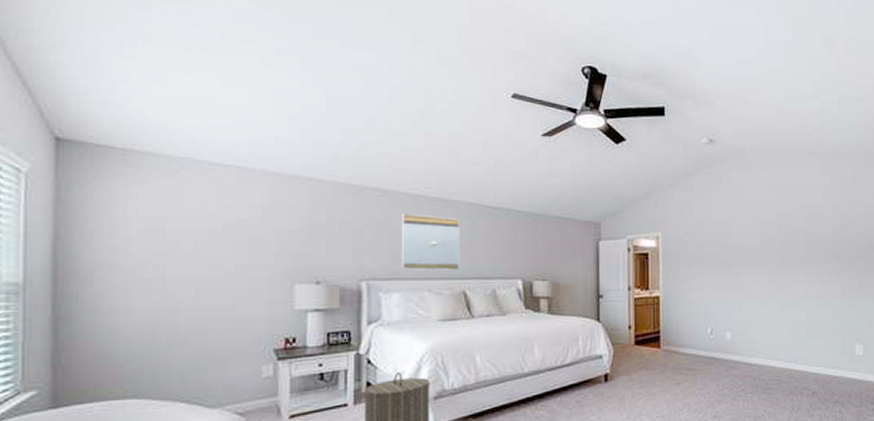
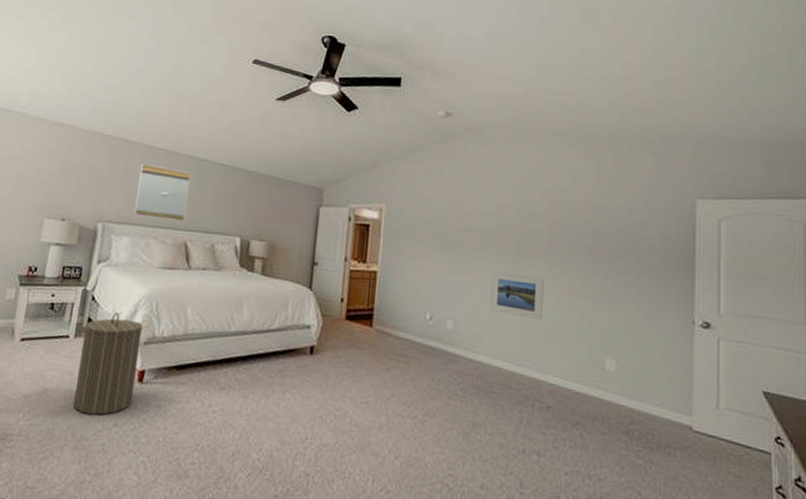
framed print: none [760,283,804,321] -> present [490,271,544,321]

